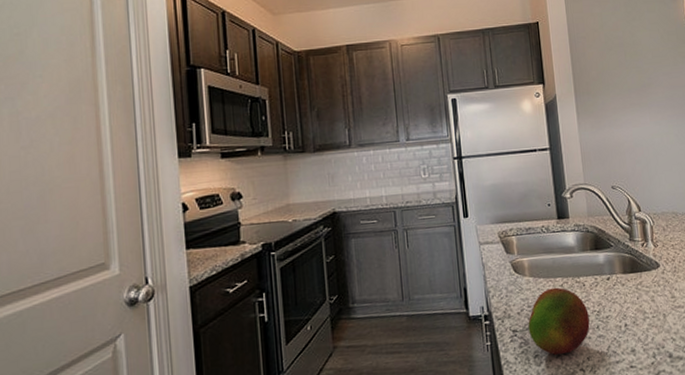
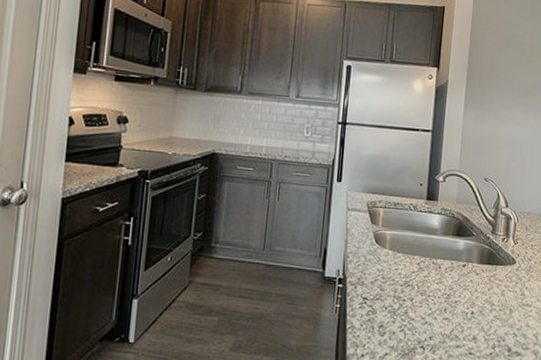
fruit: present [528,287,590,355] -> none [378,264,439,330]

